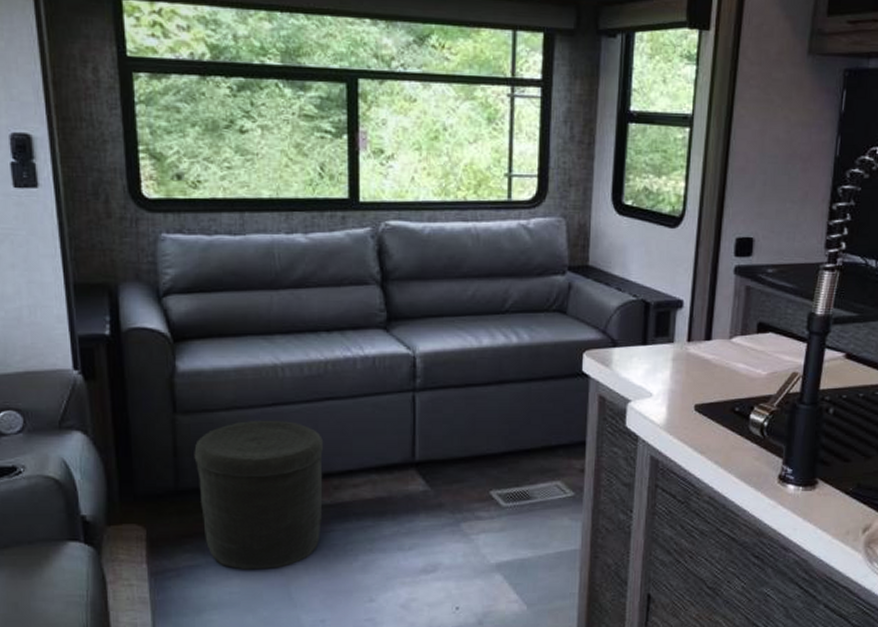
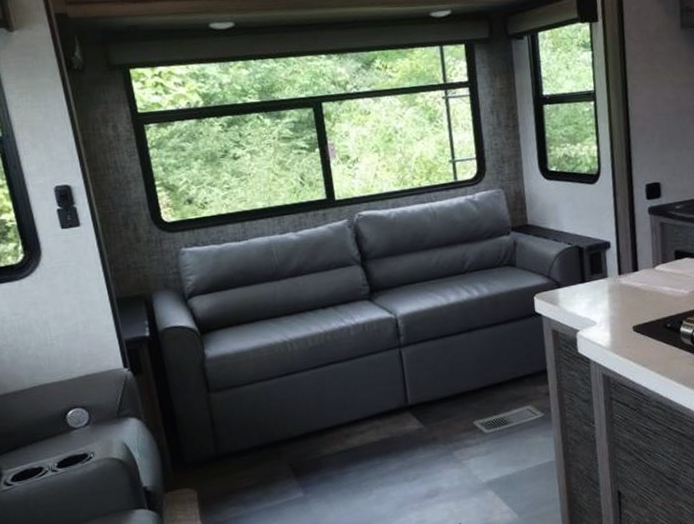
woven basket: present [194,420,323,570] -> none [227,386,339,515]

